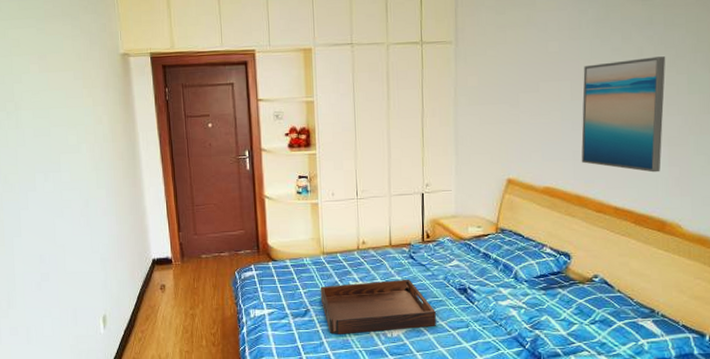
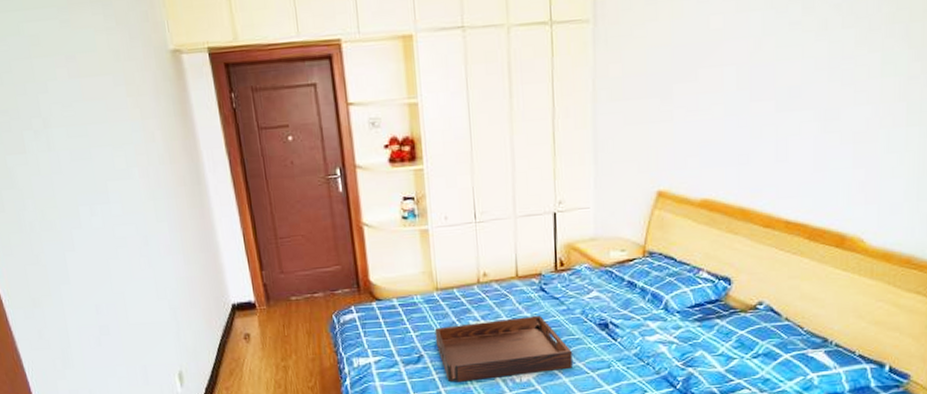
wall art: present [581,56,666,173] -> none [747,30,856,177]

